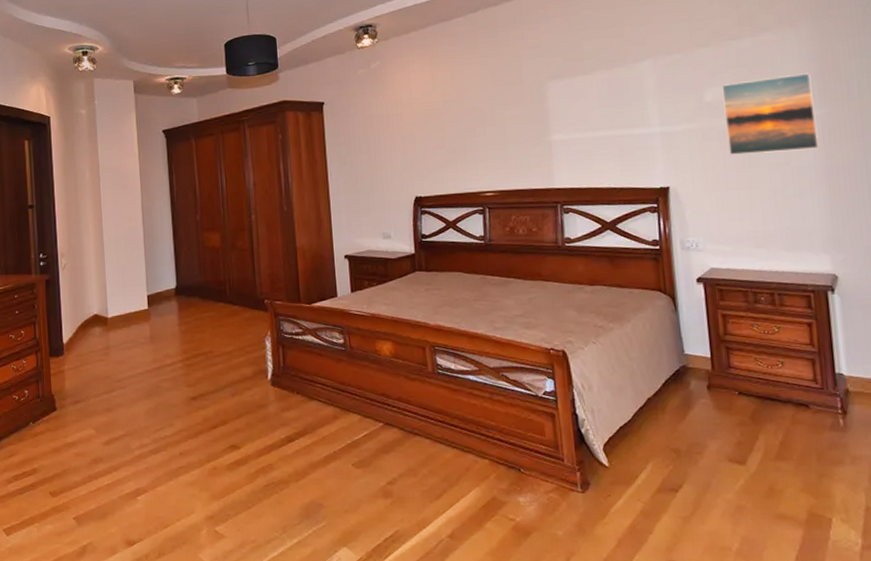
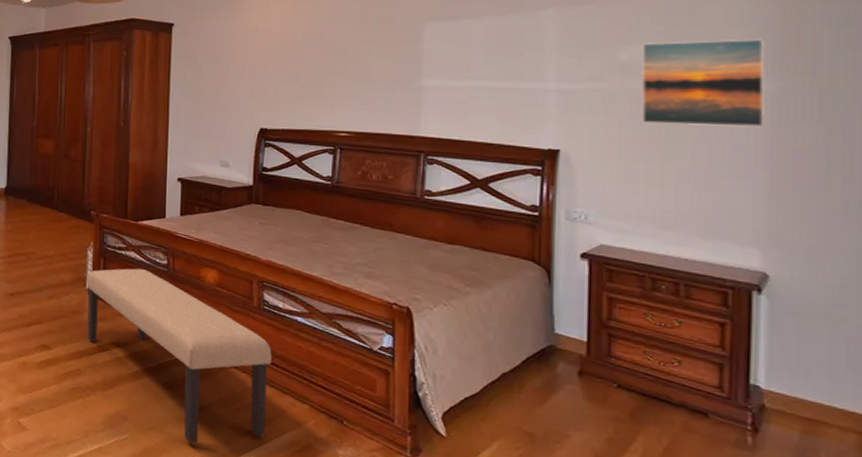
bench: none [267,351,453,519] -> present [85,268,272,444]

